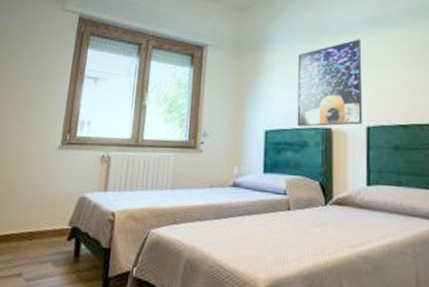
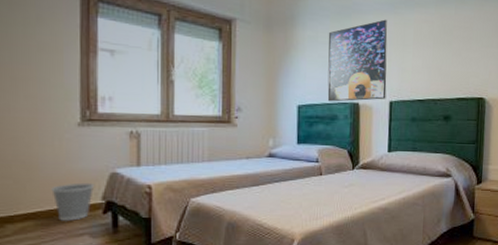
wastebasket: none [26,206,65,246] -> present [51,182,95,221]

